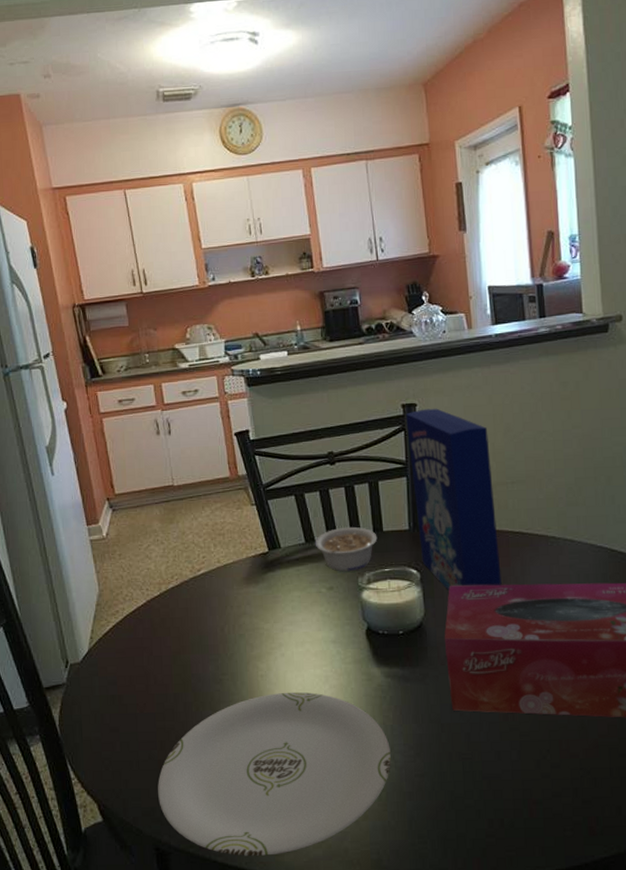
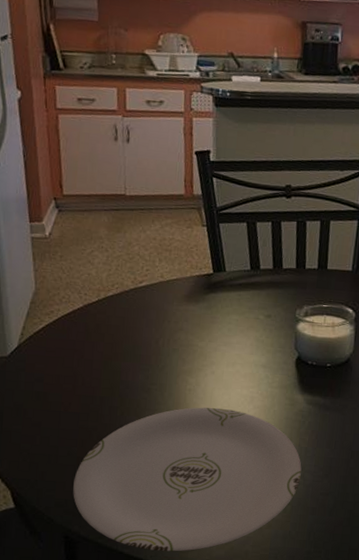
legume: present [314,527,378,572] -> none [259,260,321,303]

